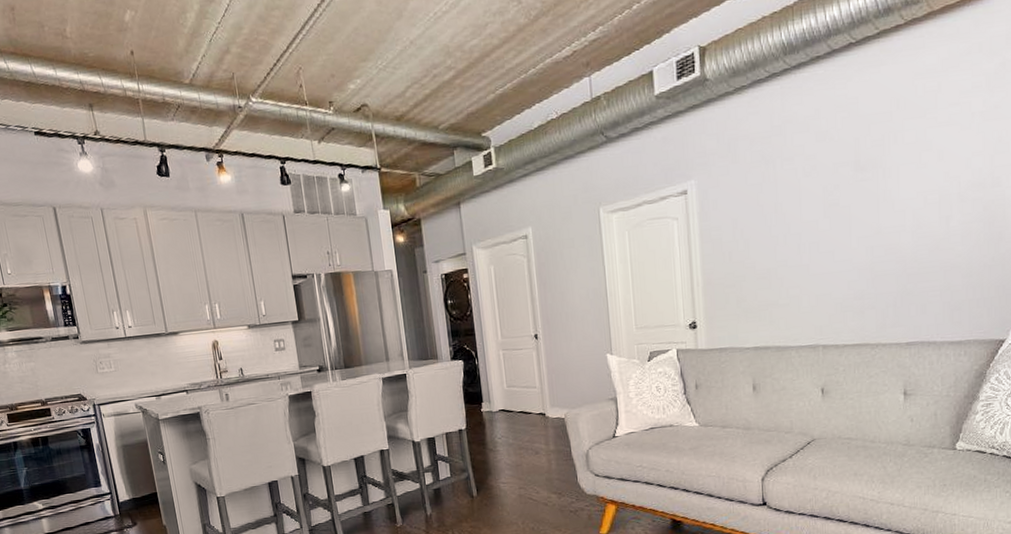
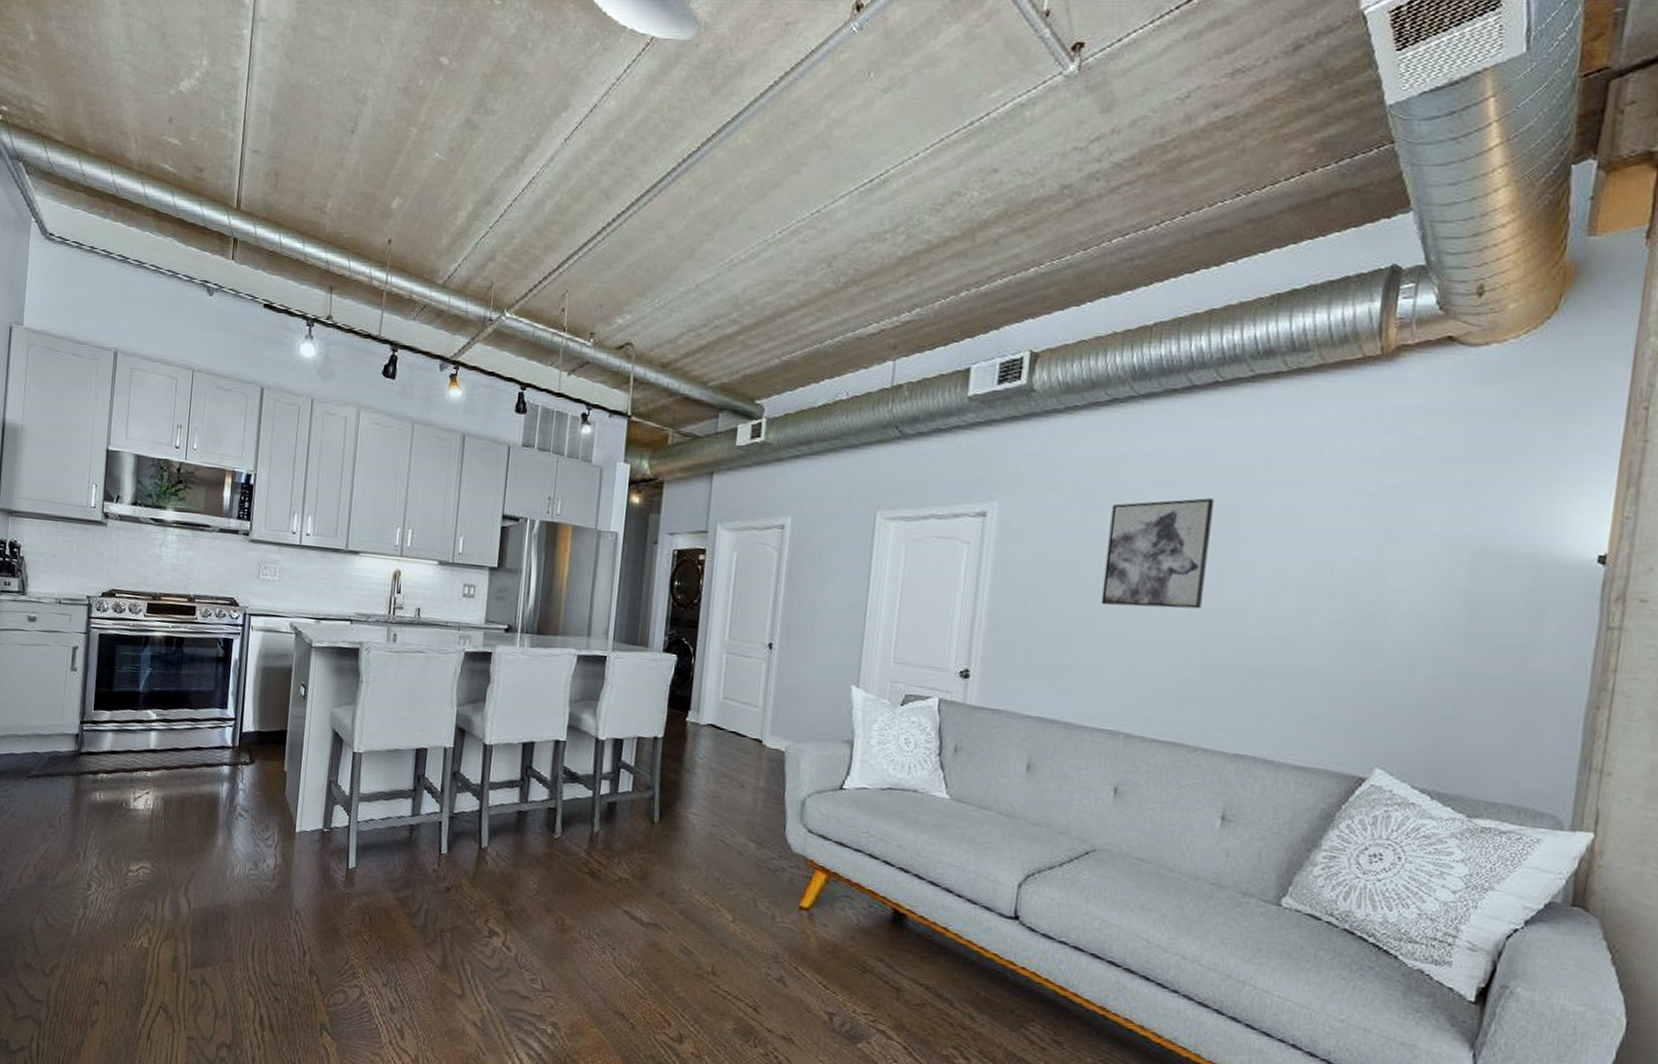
wall art: none [785,143,865,247] -> present [1101,498,1214,609]

